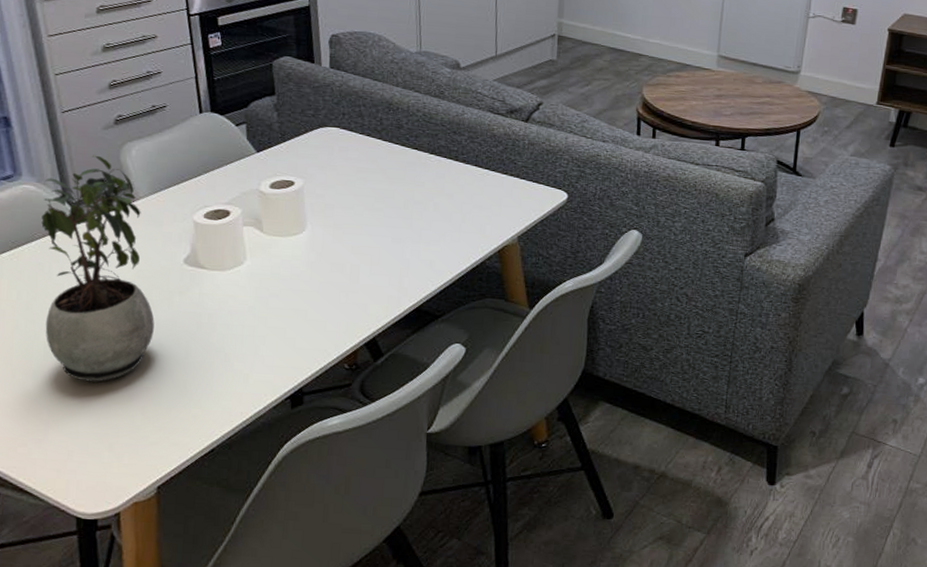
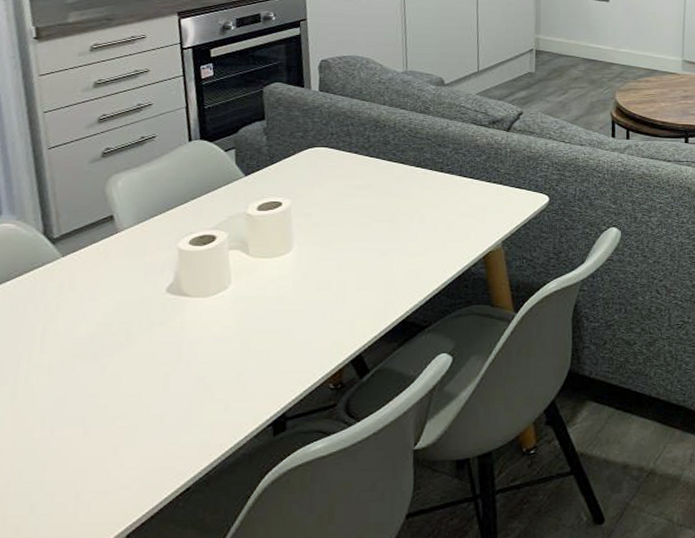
potted plant: present [41,155,155,382] -> none [14,189,133,426]

